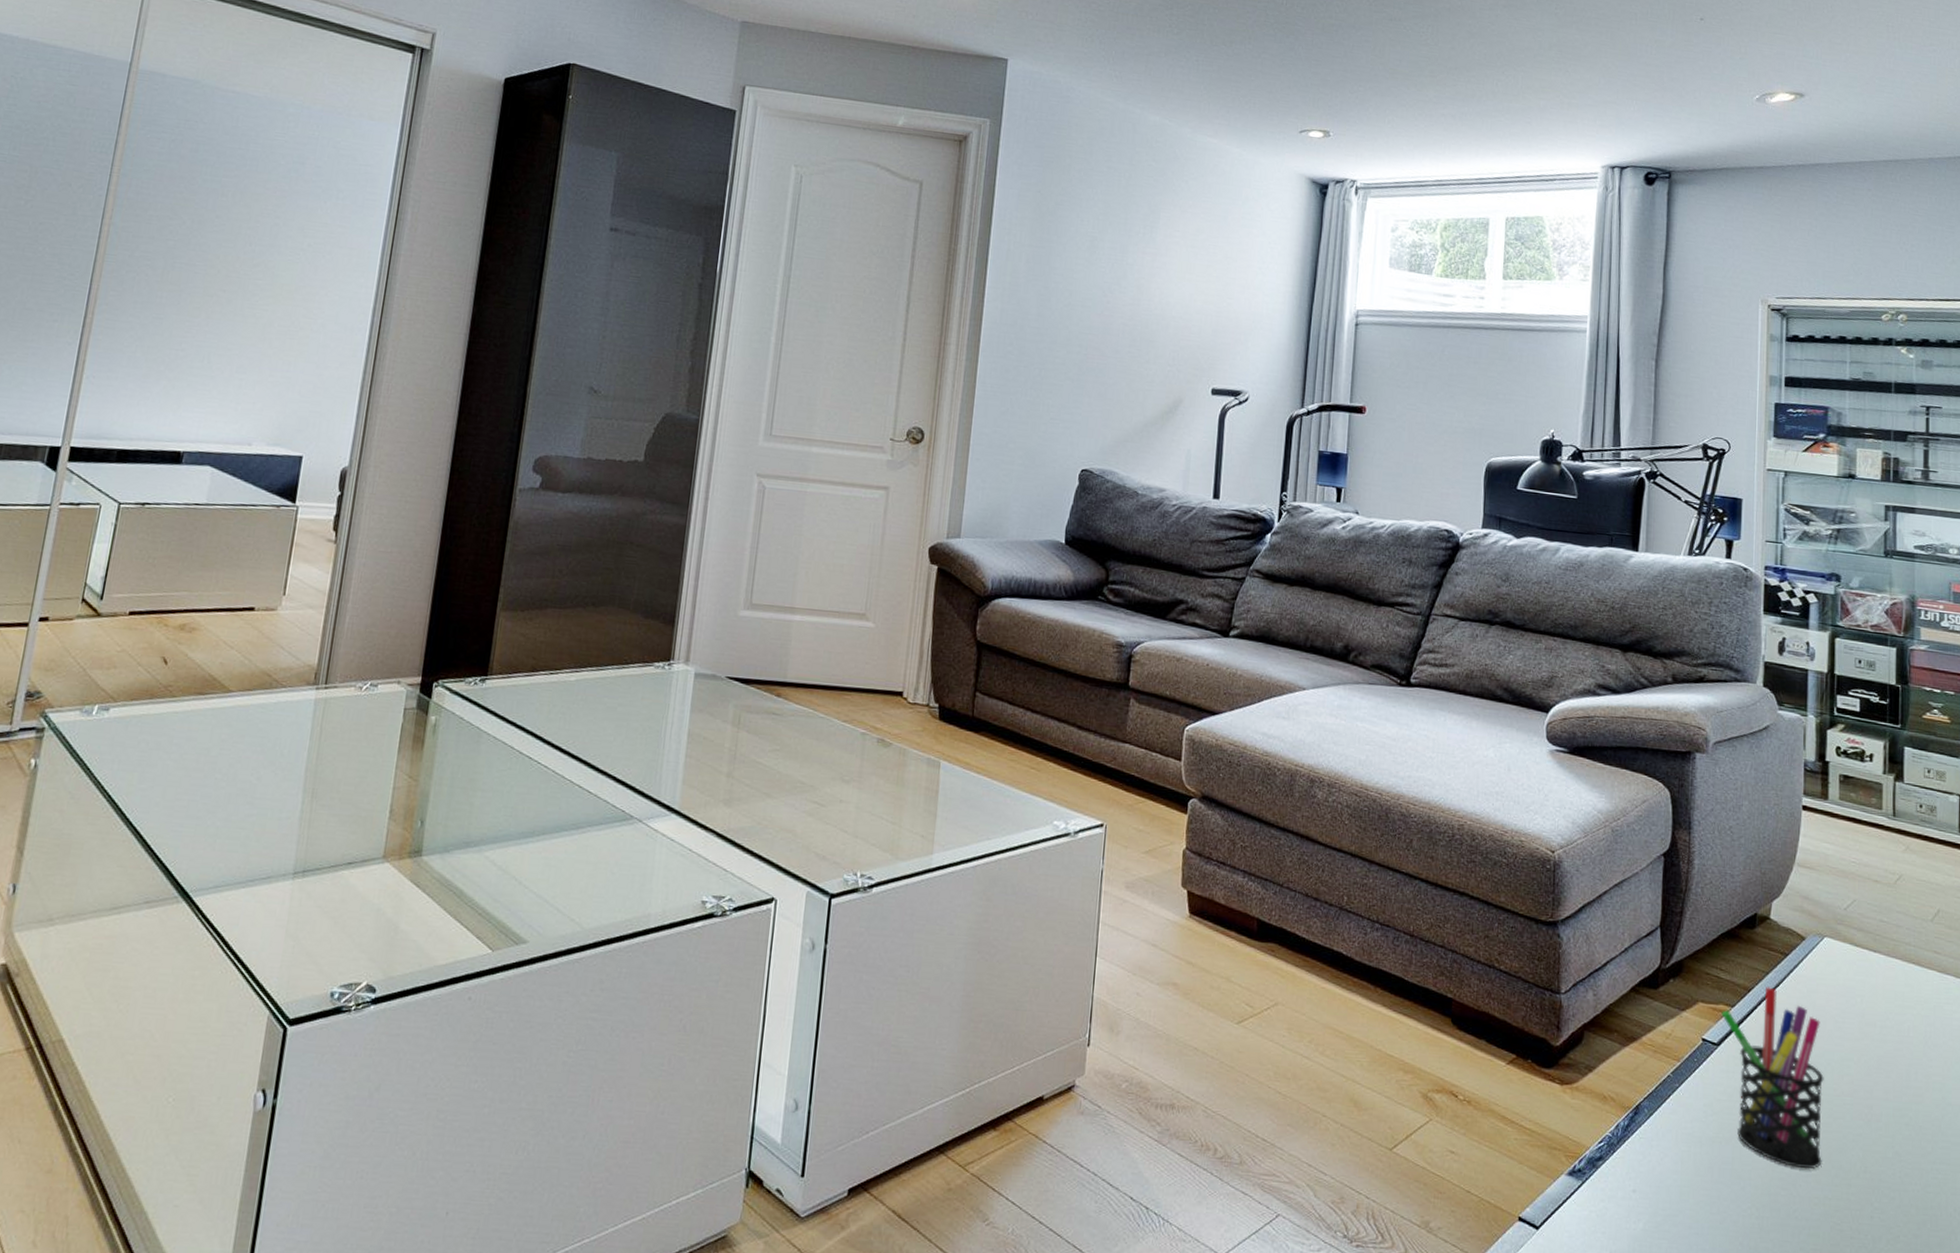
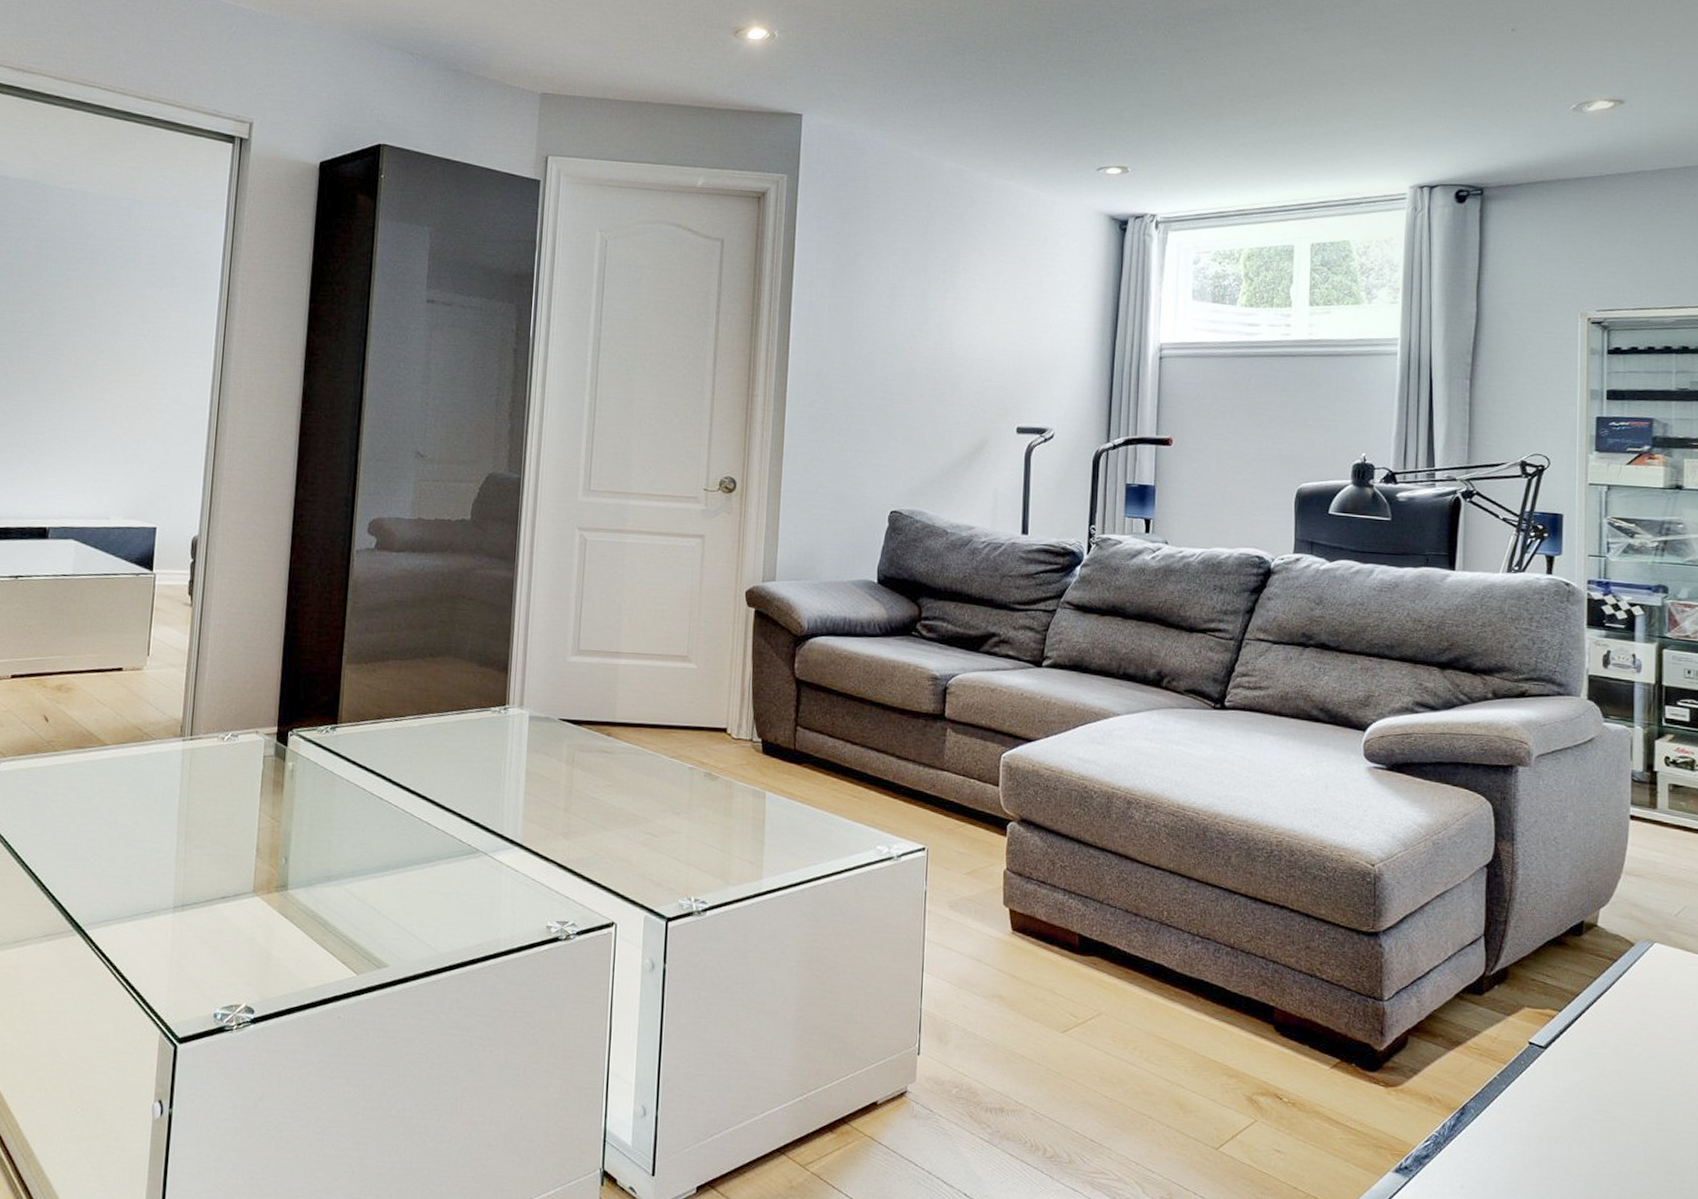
pen holder: present [1721,987,1824,1170] -> none [1548,992,1655,1166]

